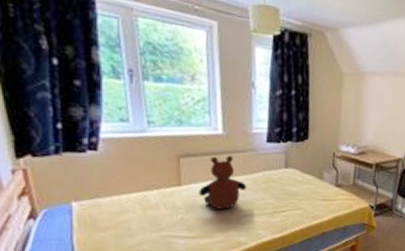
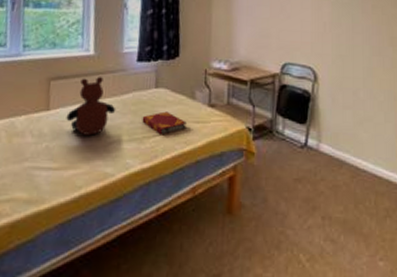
hardback book: none [272,190,315,211] -> present [142,111,188,135]

